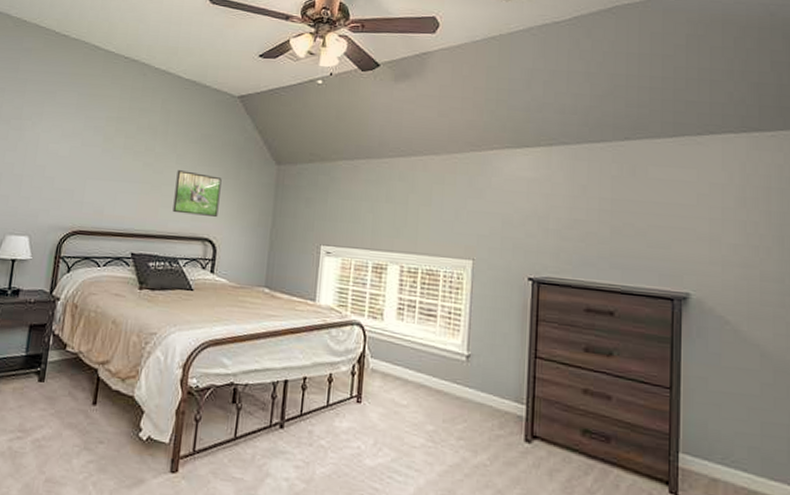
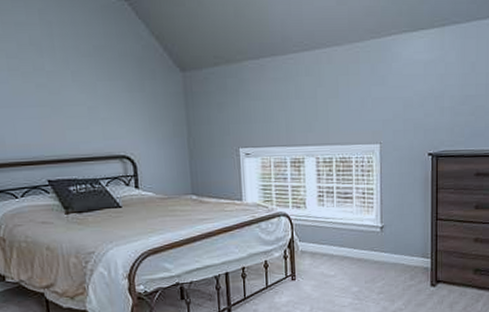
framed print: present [172,170,222,217] -> none [76,88,130,134]

